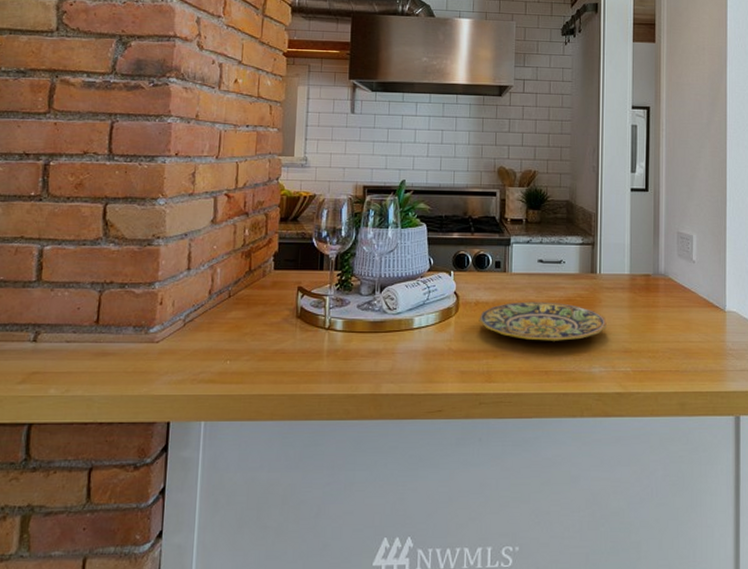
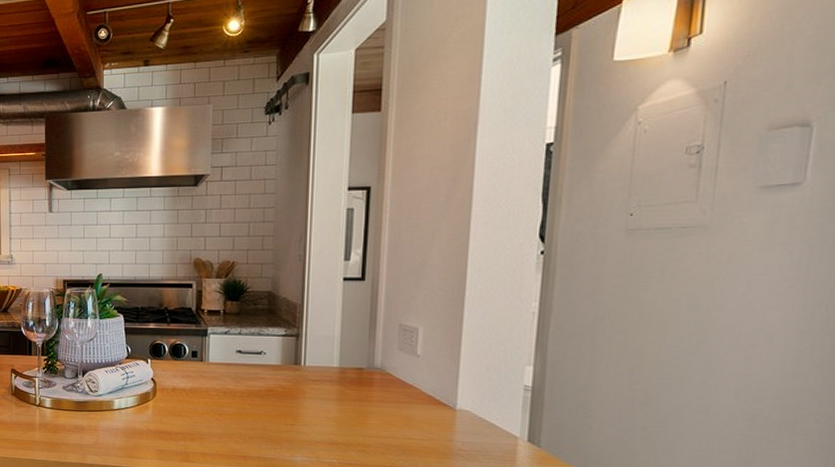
plate: present [479,301,607,341] -> none [176,390,311,429]

